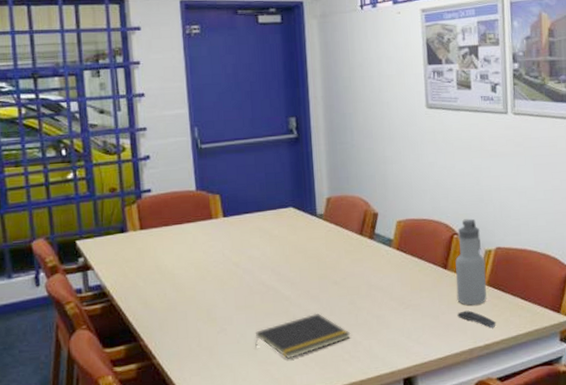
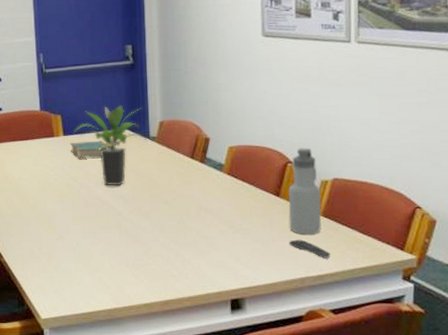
book: none [230,220,276,242] -> present [69,140,112,159]
potted plant: none [234,182,314,269] -> present [73,105,147,186]
notepad: present [255,313,351,359] -> none [90,229,180,269]

